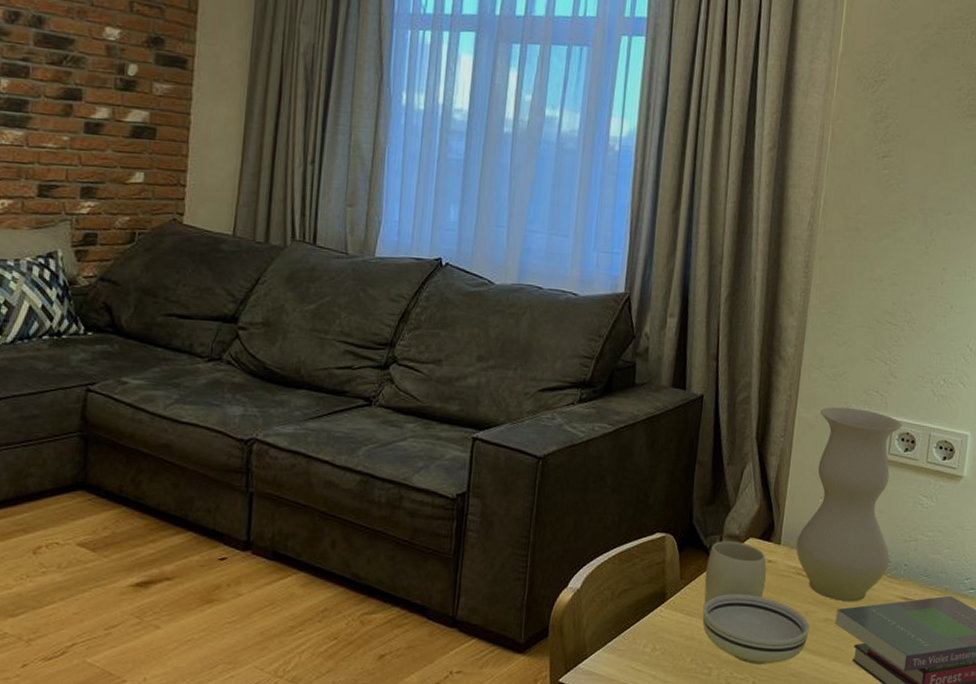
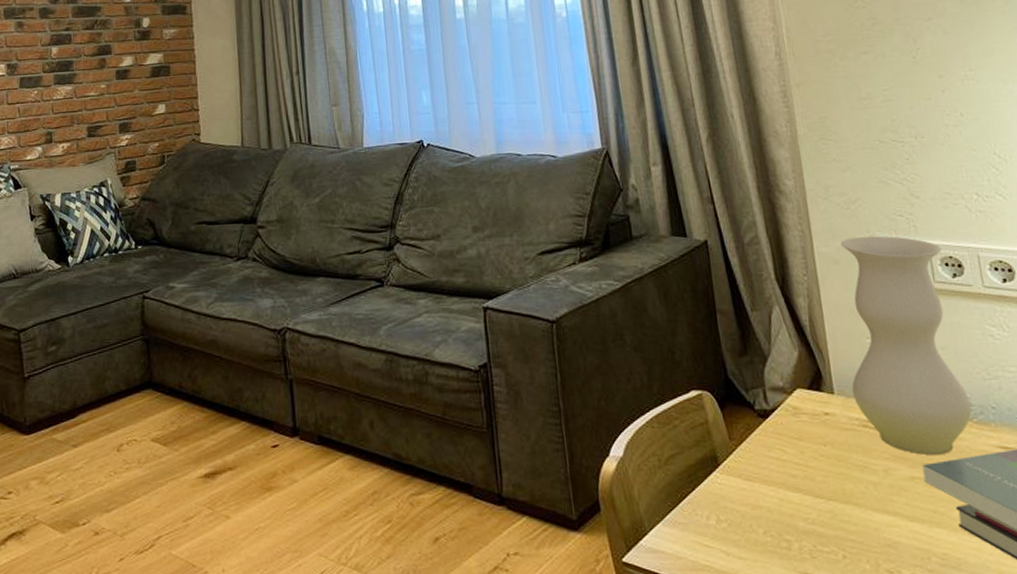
bowl: present [702,594,810,664] -> none [763,453,896,535]
mug: present [704,541,767,604] -> none [754,394,829,467]

